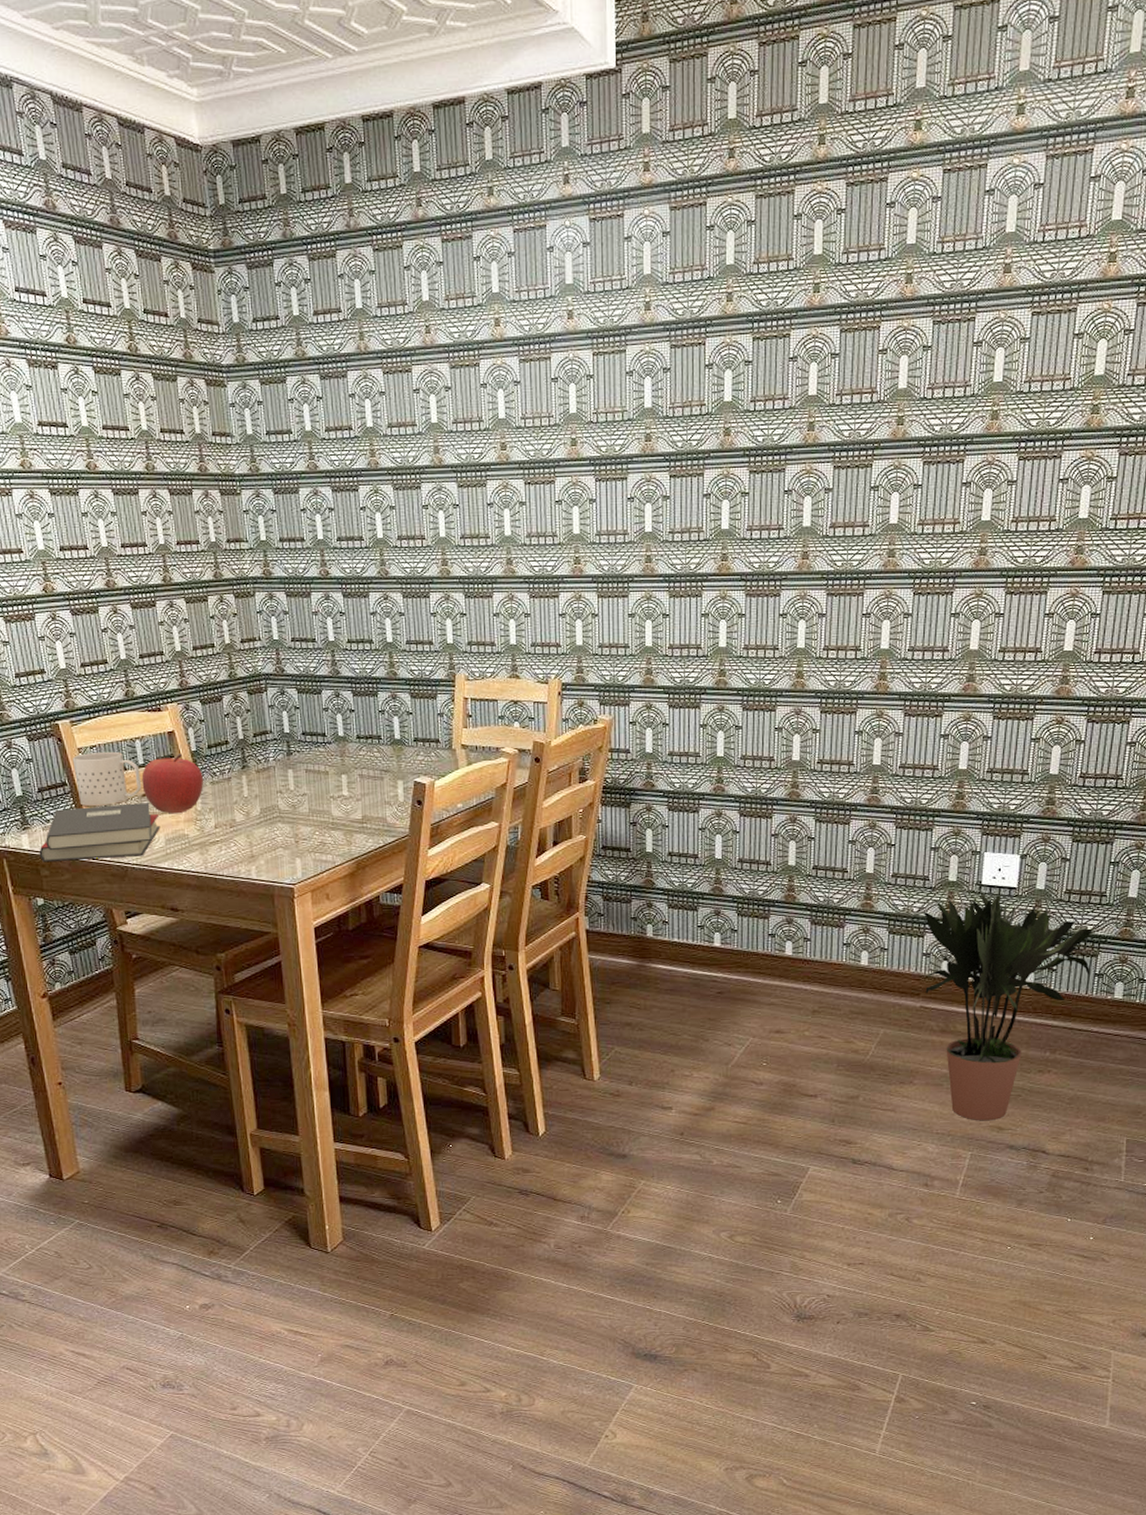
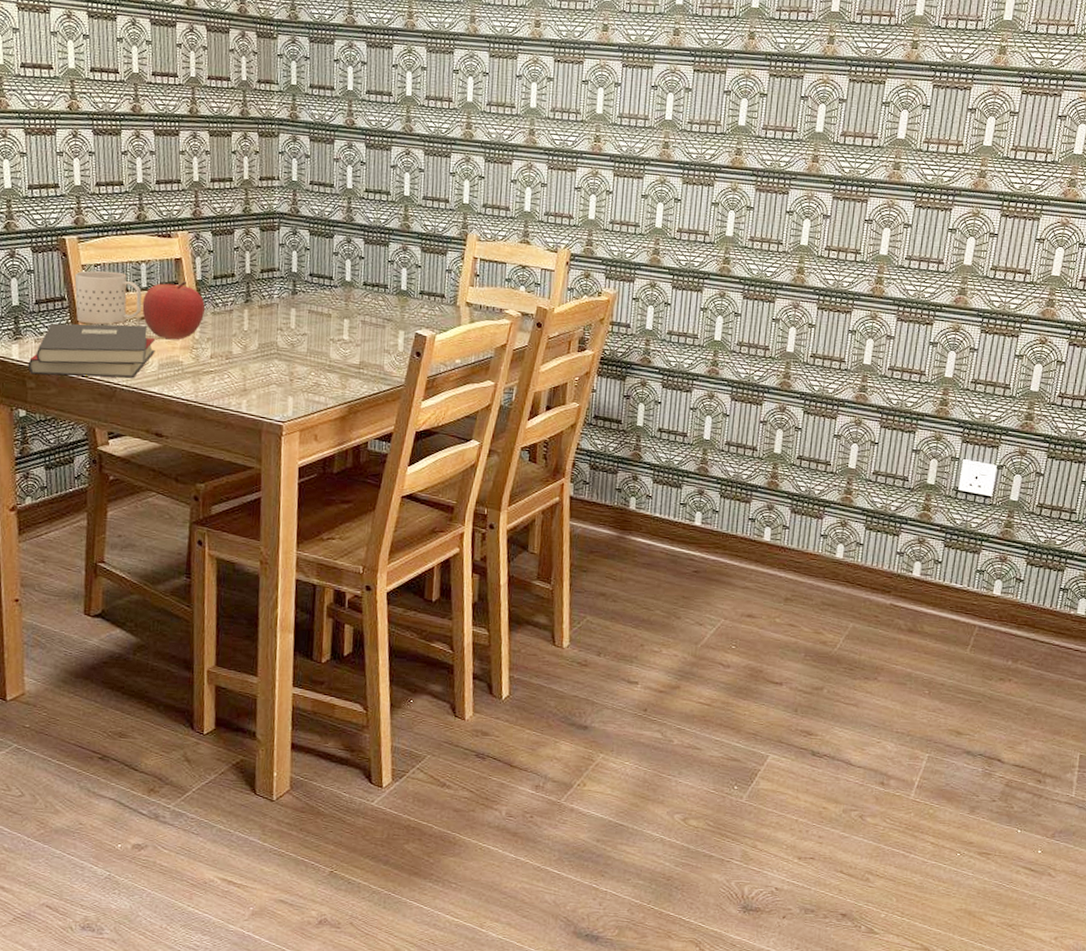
potted plant: present [924,893,1098,1121] -> none [896,497,1065,725]

